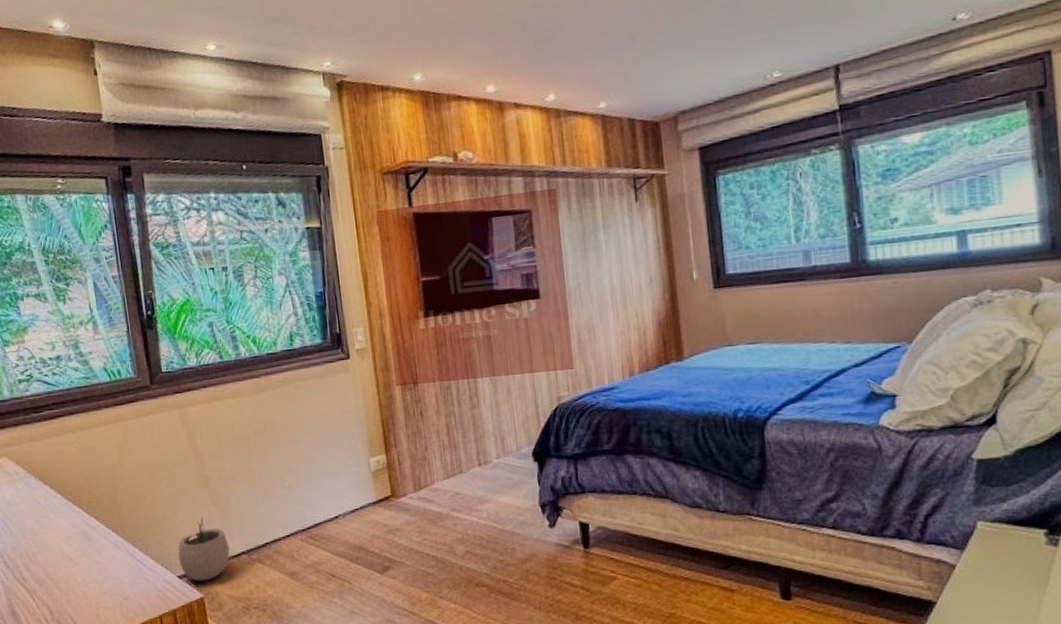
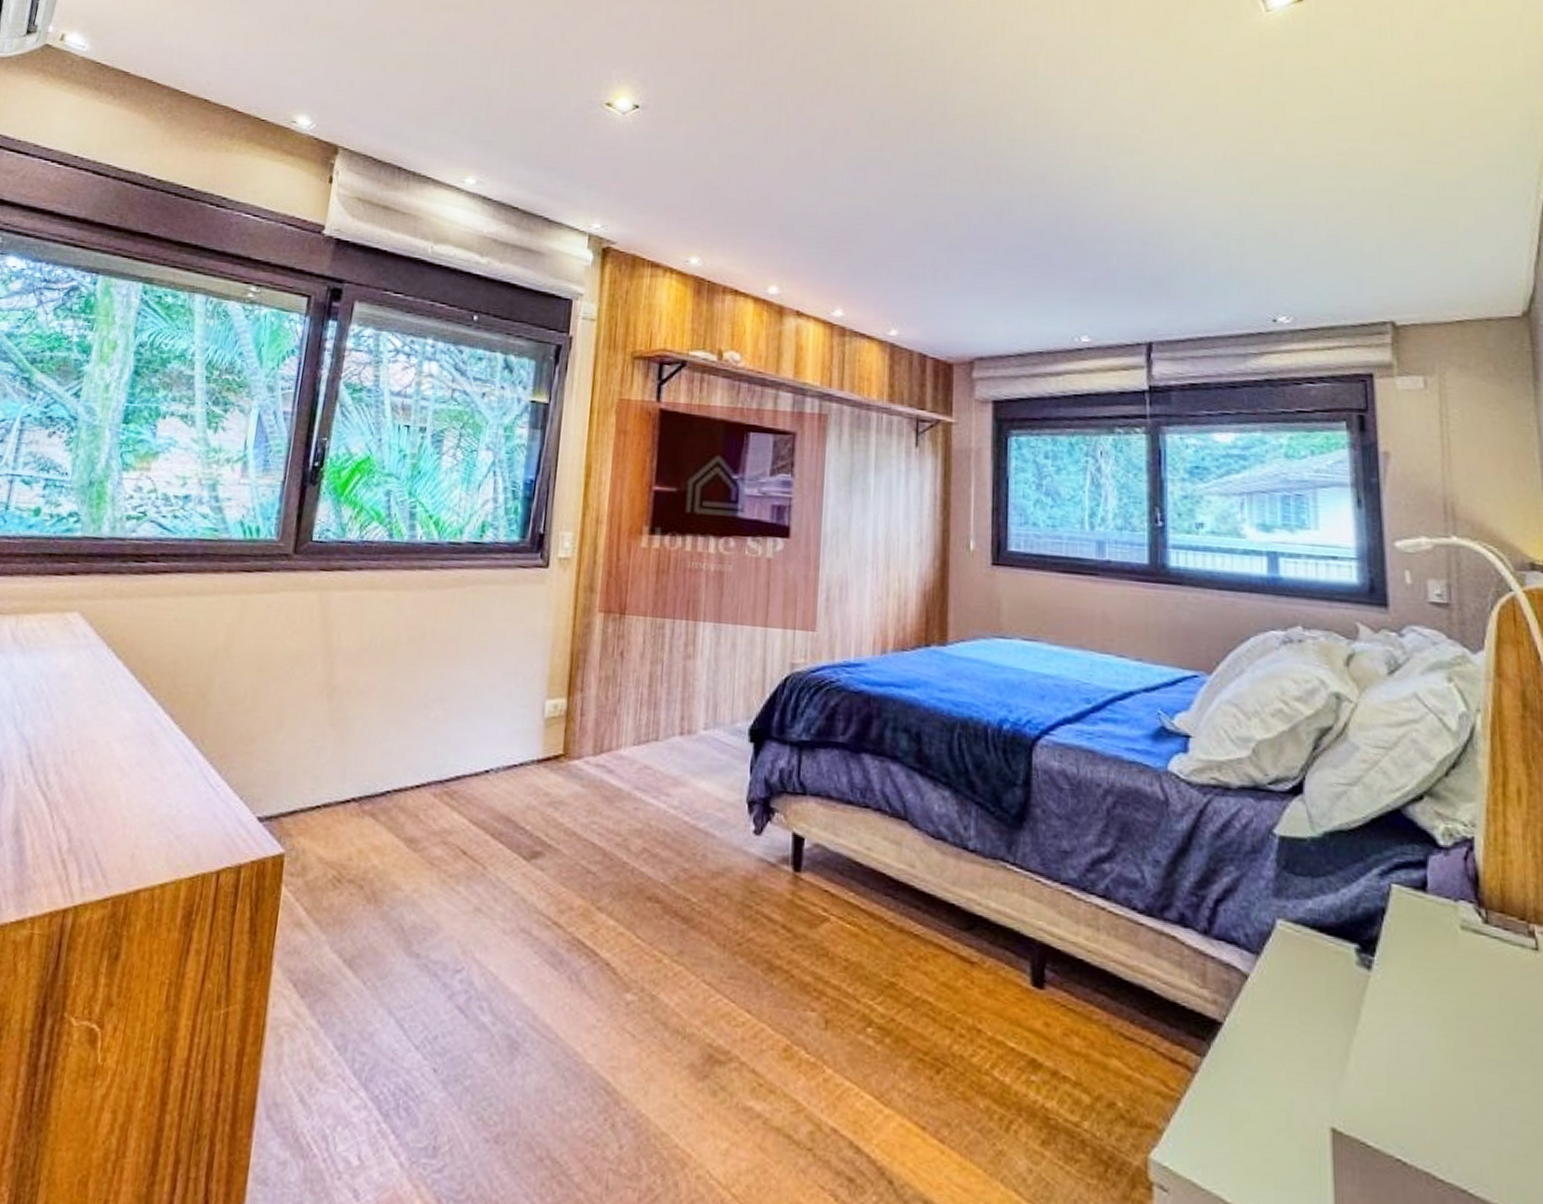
plant pot: present [178,518,230,581] -> none [265,741,338,831]

